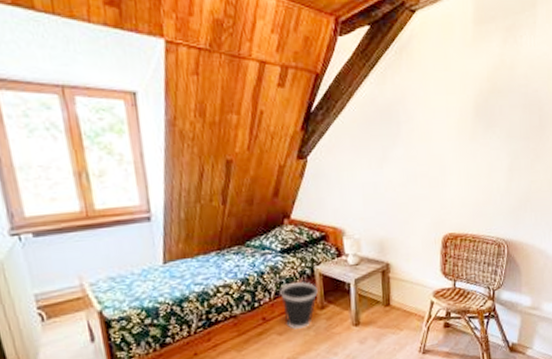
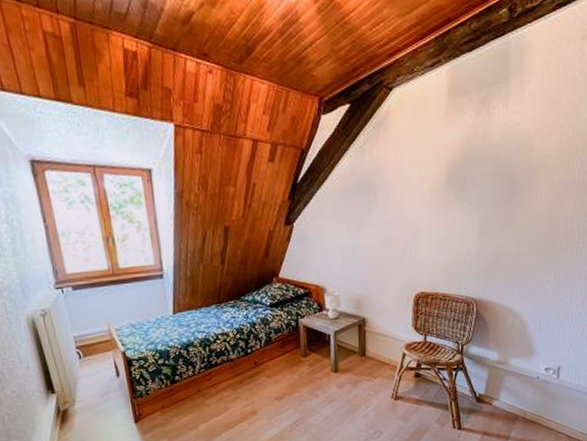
wastebasket: present [280,282,318,329] -> none [269,332,302,373]

